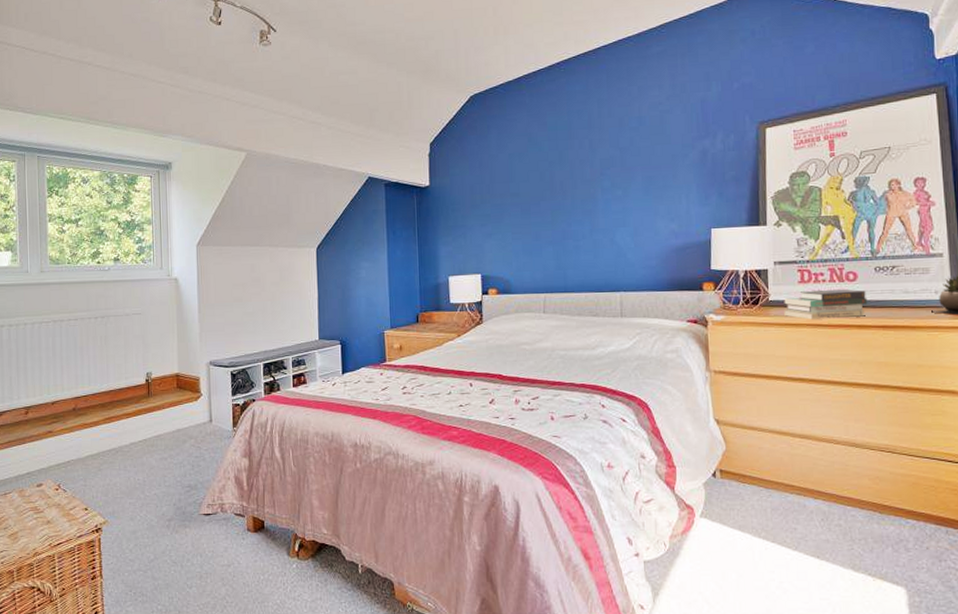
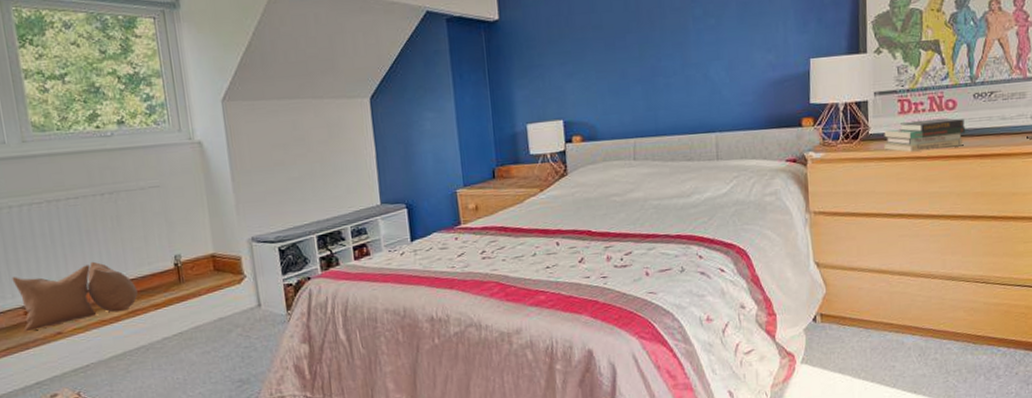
cushion: none [20,373,114,429] -> present [12,261,138,332]

